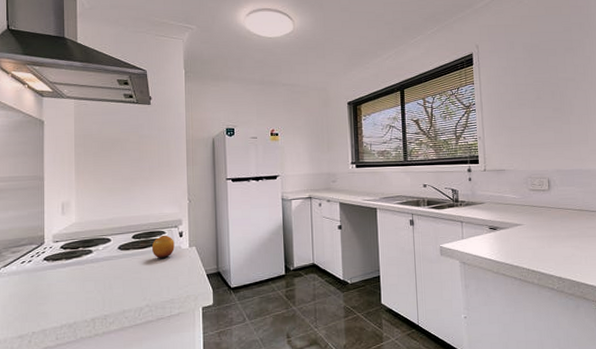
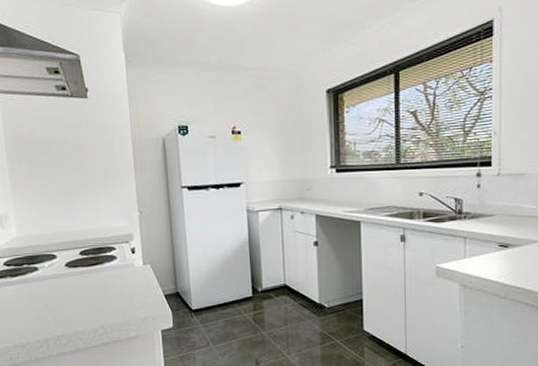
fruit: present [151,235,175,259] -> none [101,251,127,278]

